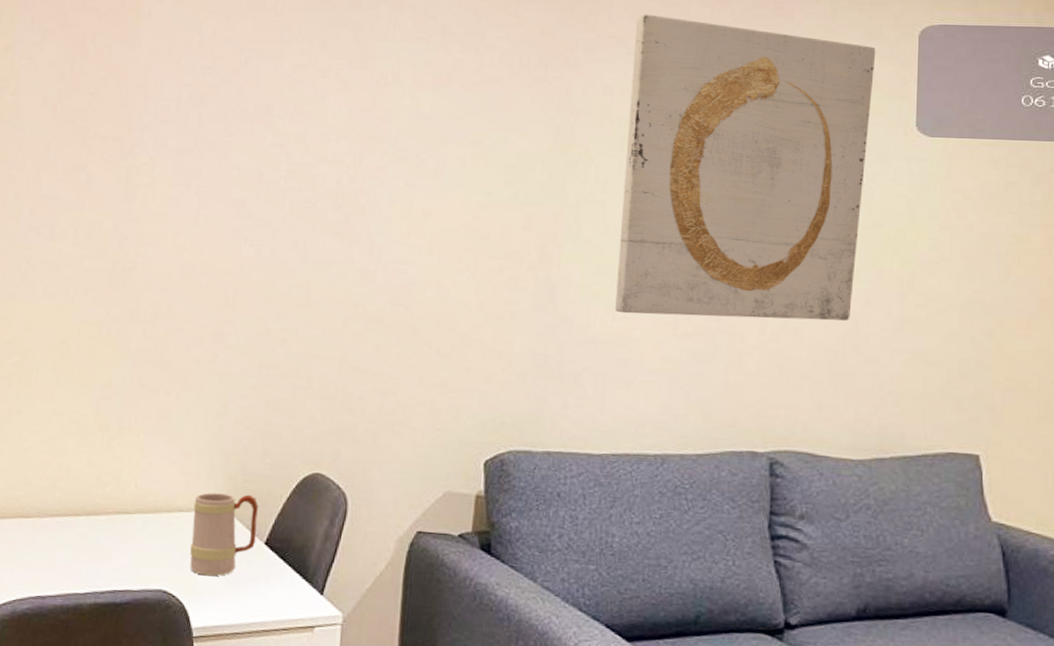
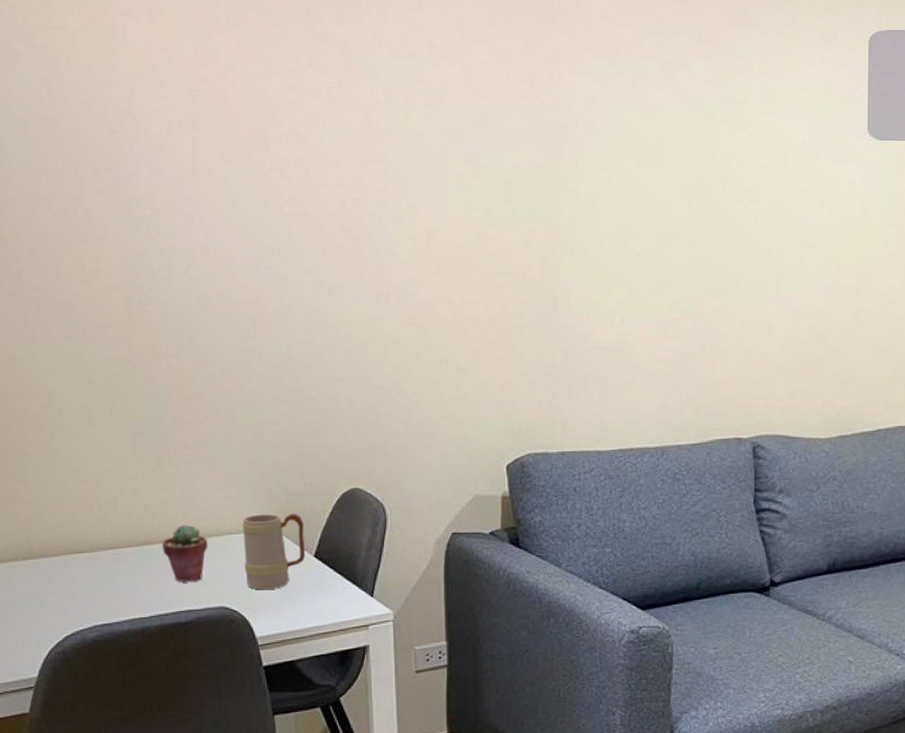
potted succulent: none [108,497,156,560] -> present [161,524,208,583]
wall art: present [615,14,876,321] -> none [612,24,832,320]

